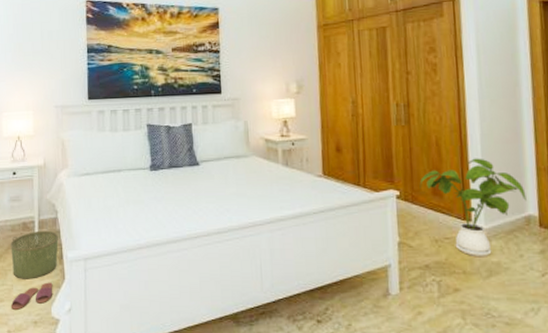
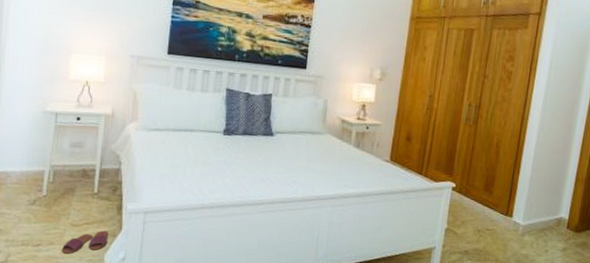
basket: present [10,230,59,279] -> none [66,179,121,226]
house plant: present [419,158,526,258] -> none [474,162,563,249]

